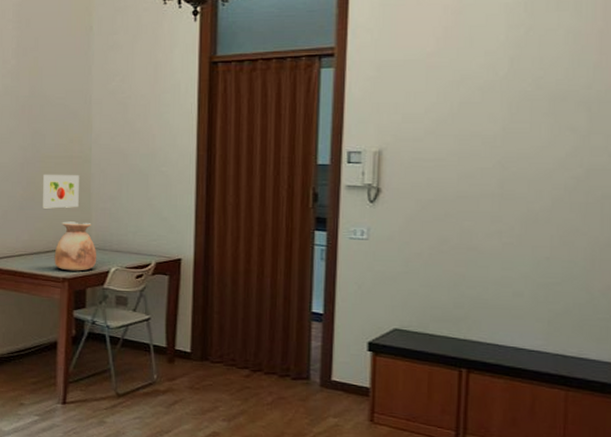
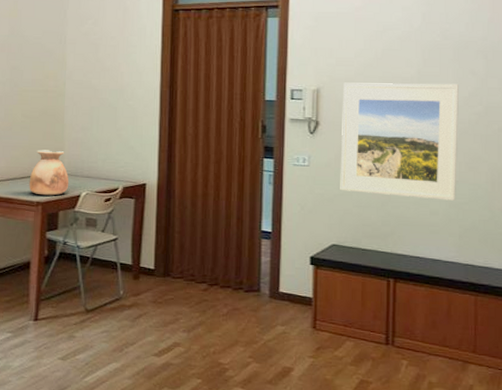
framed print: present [43,175,79,209] -> none [19,107,54,138]
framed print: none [404,142,553,280] -> present [340,82,459,201]

